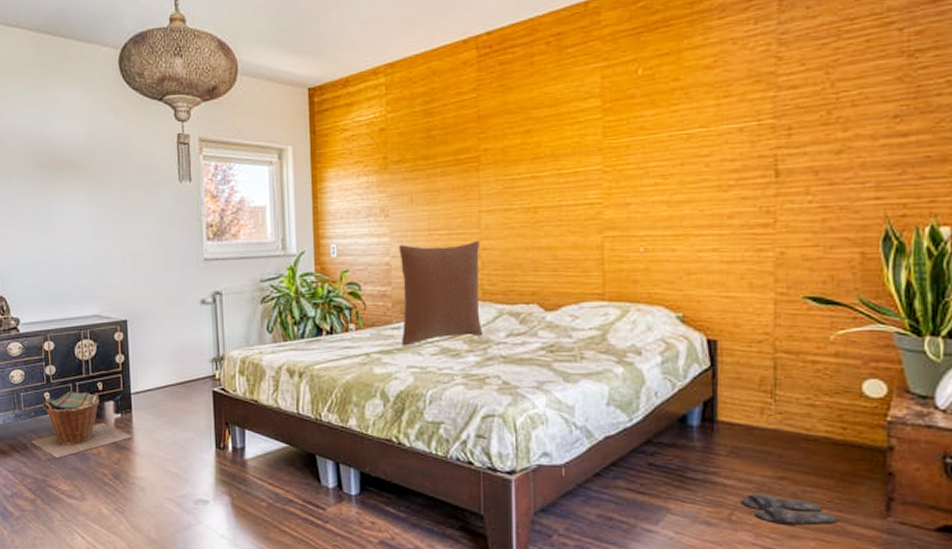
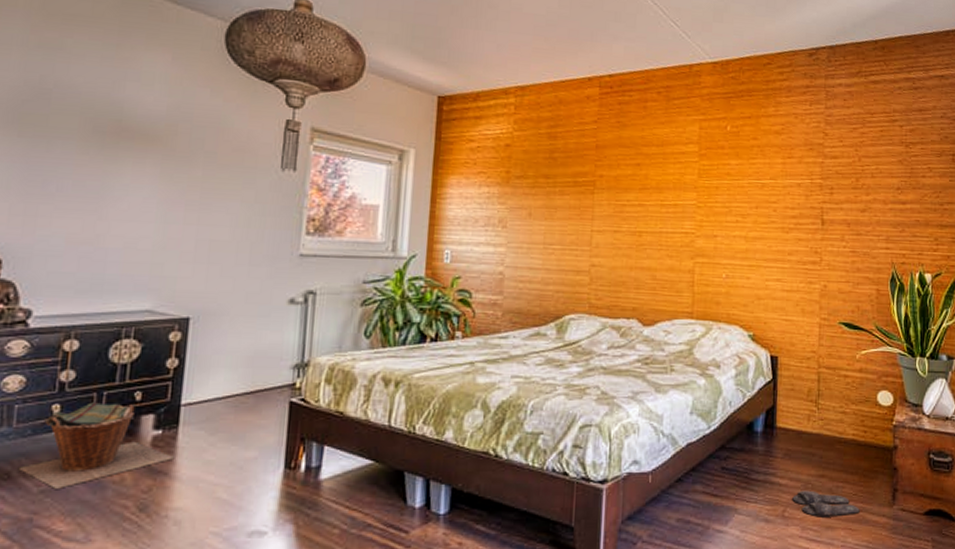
pillow: present [399,241,484,346] -> none [508,256,591,356]

